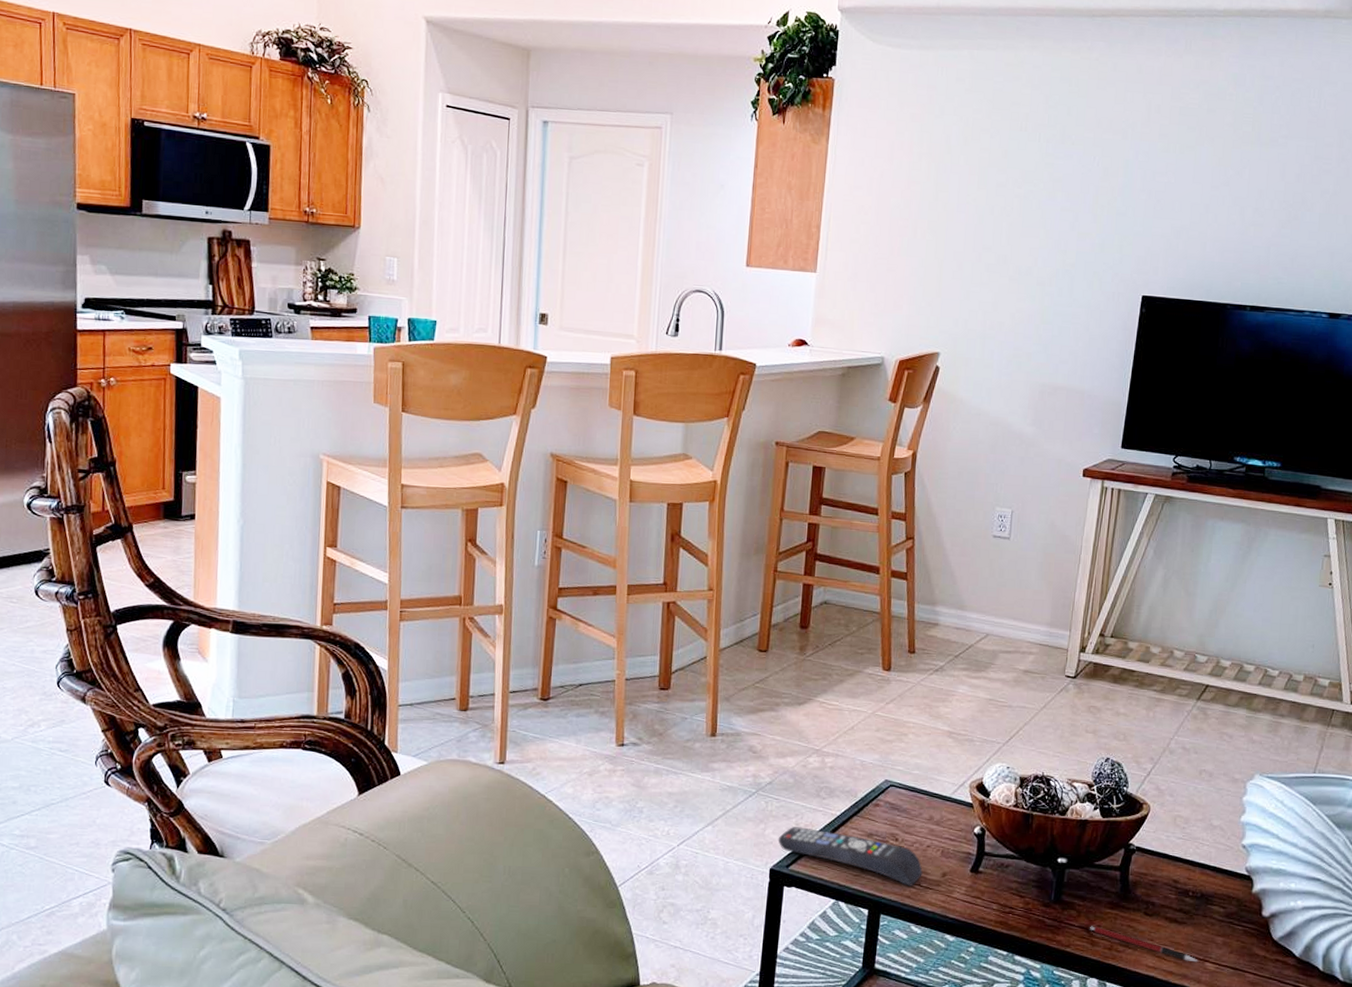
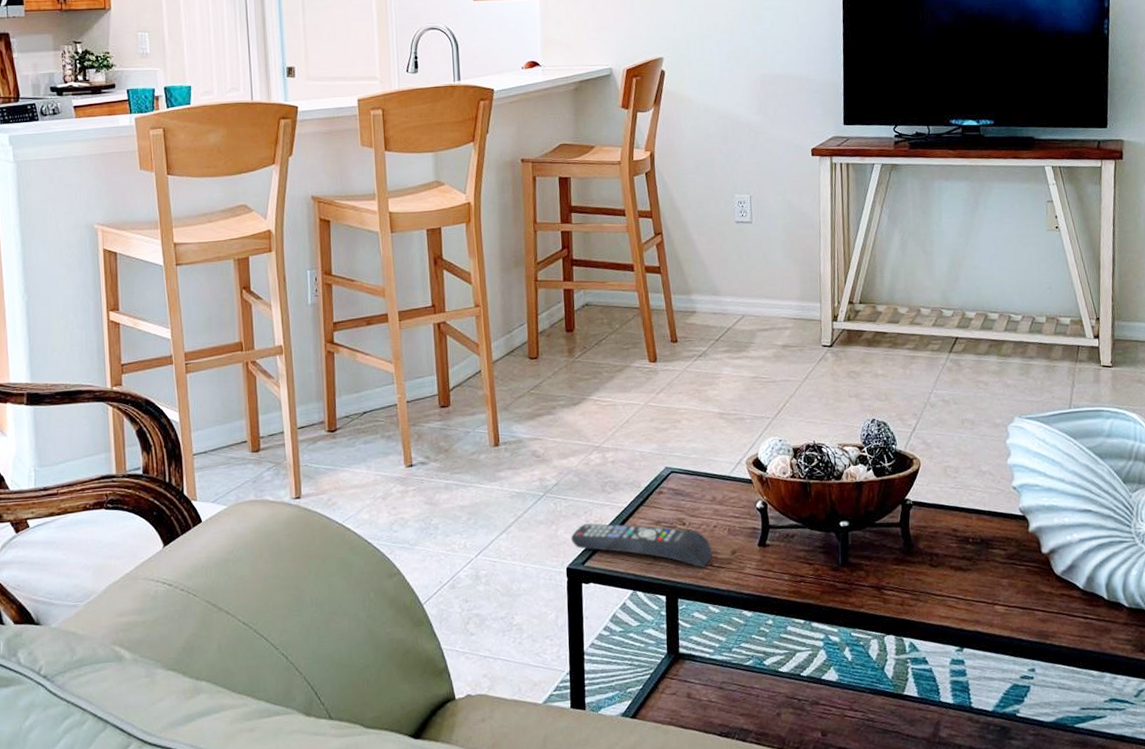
pen: present [1090,926,1198,963] -> none [880,583,988,607]

